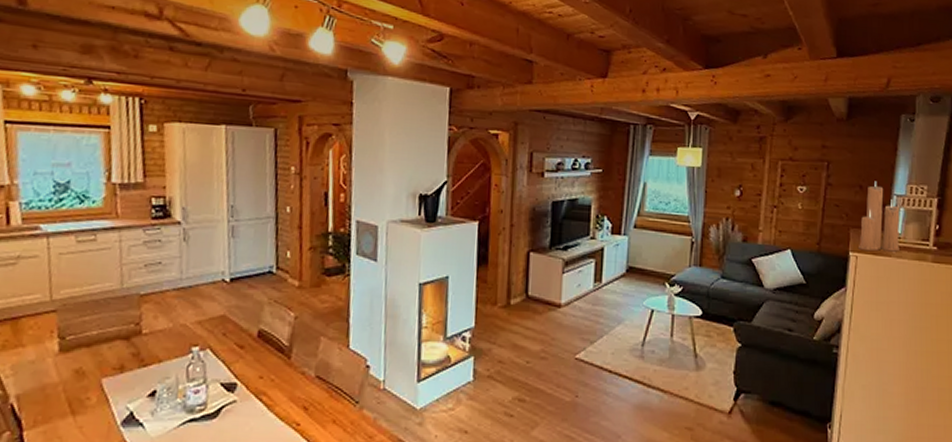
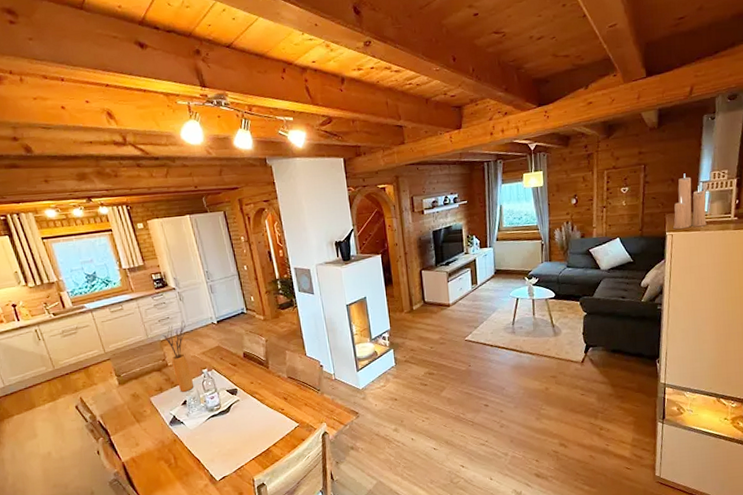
vase: none [145,270,184,377] -> present [163,320,194,392]

